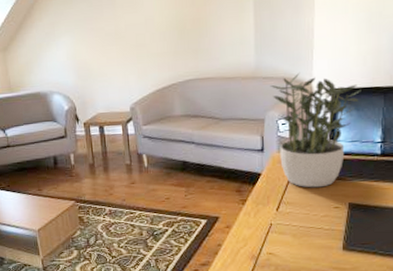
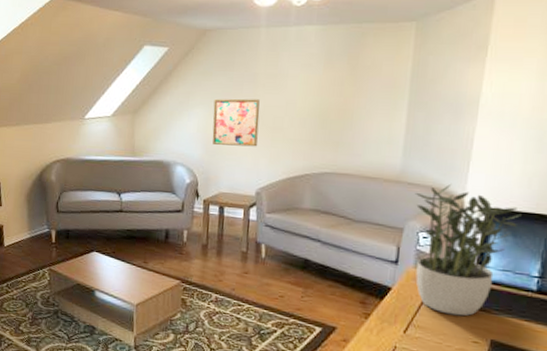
wall art: none [78,20,126,69] -> present [212,98,260,147]

